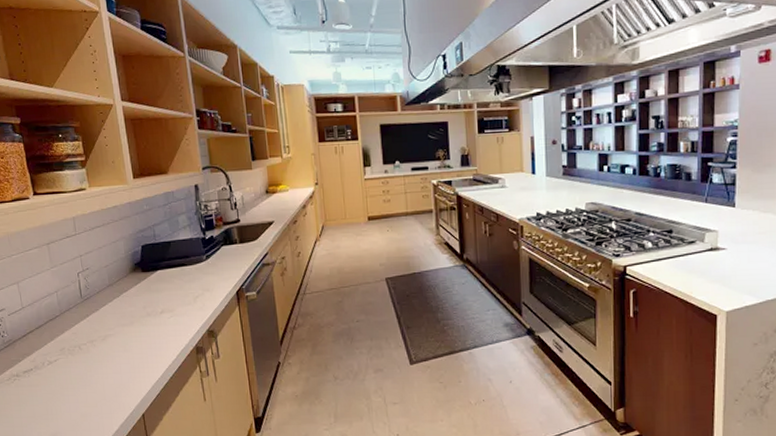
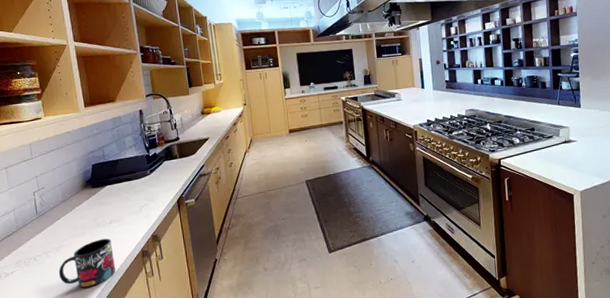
mug: none [105,330,168,384] -> present [58,238,116,289]

